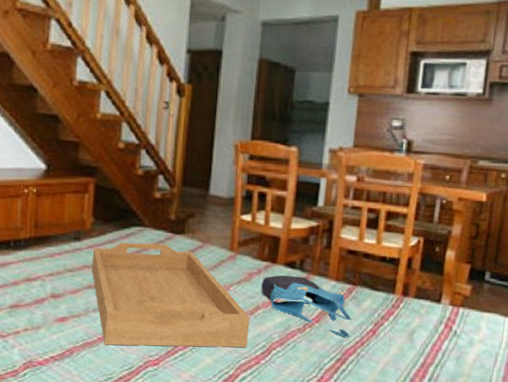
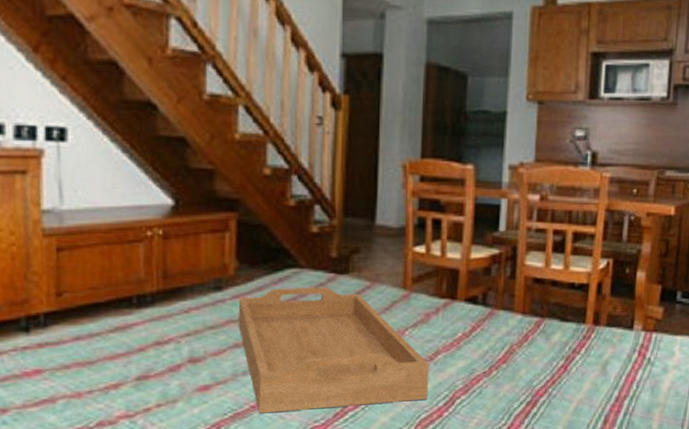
tote bag: present [261,275,352,338] -> none [440,312,541,377]

